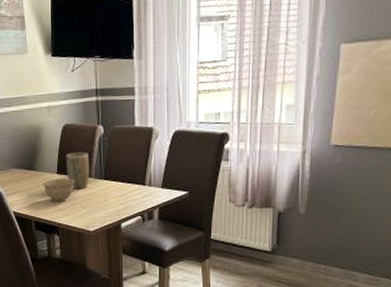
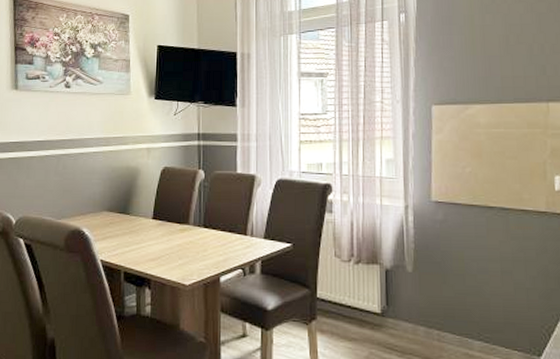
bowl: present [42,178,75,202] -> none [135,224,172,251]
plant pot: present [66,152,90,189] -> none [163,196,189,237]

